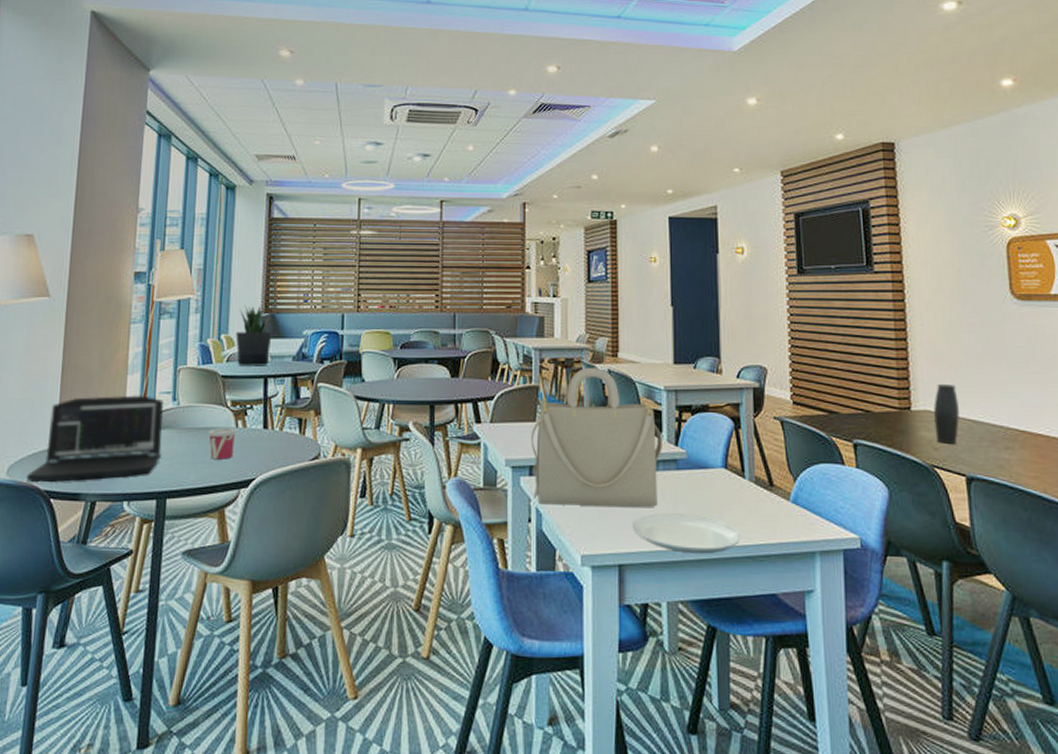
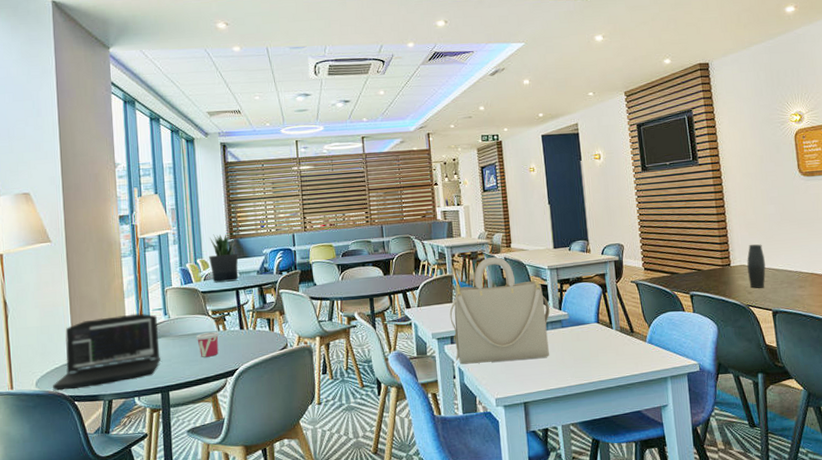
plate: present [632,513,742,554] -> none [531,359,613,388]

